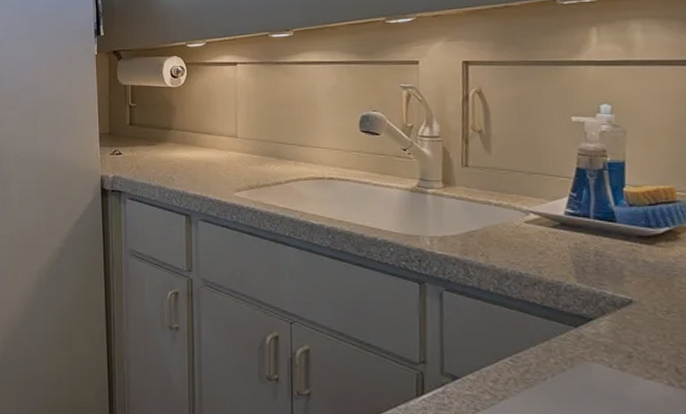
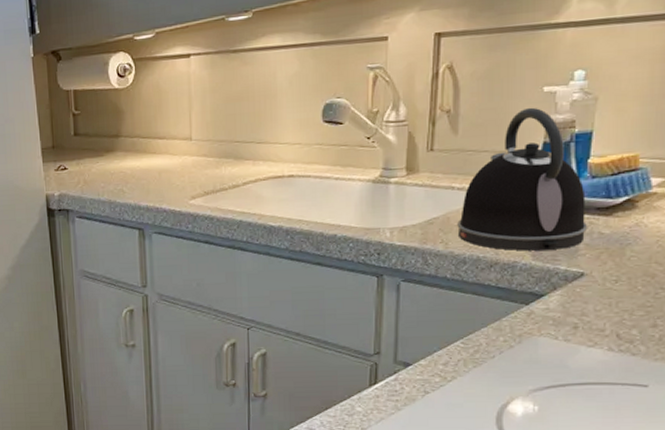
kettle: none [497,134,632,274] -> present [457,107,588,251]

